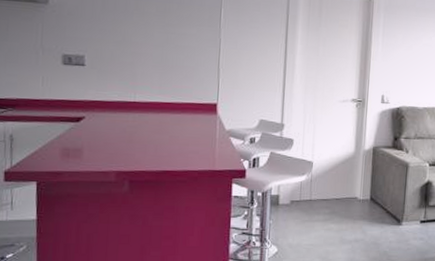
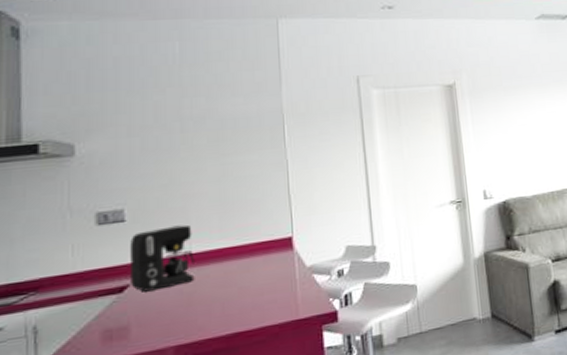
coffee maker: none [86,76,137,126] -> present [130,224,195,292]

